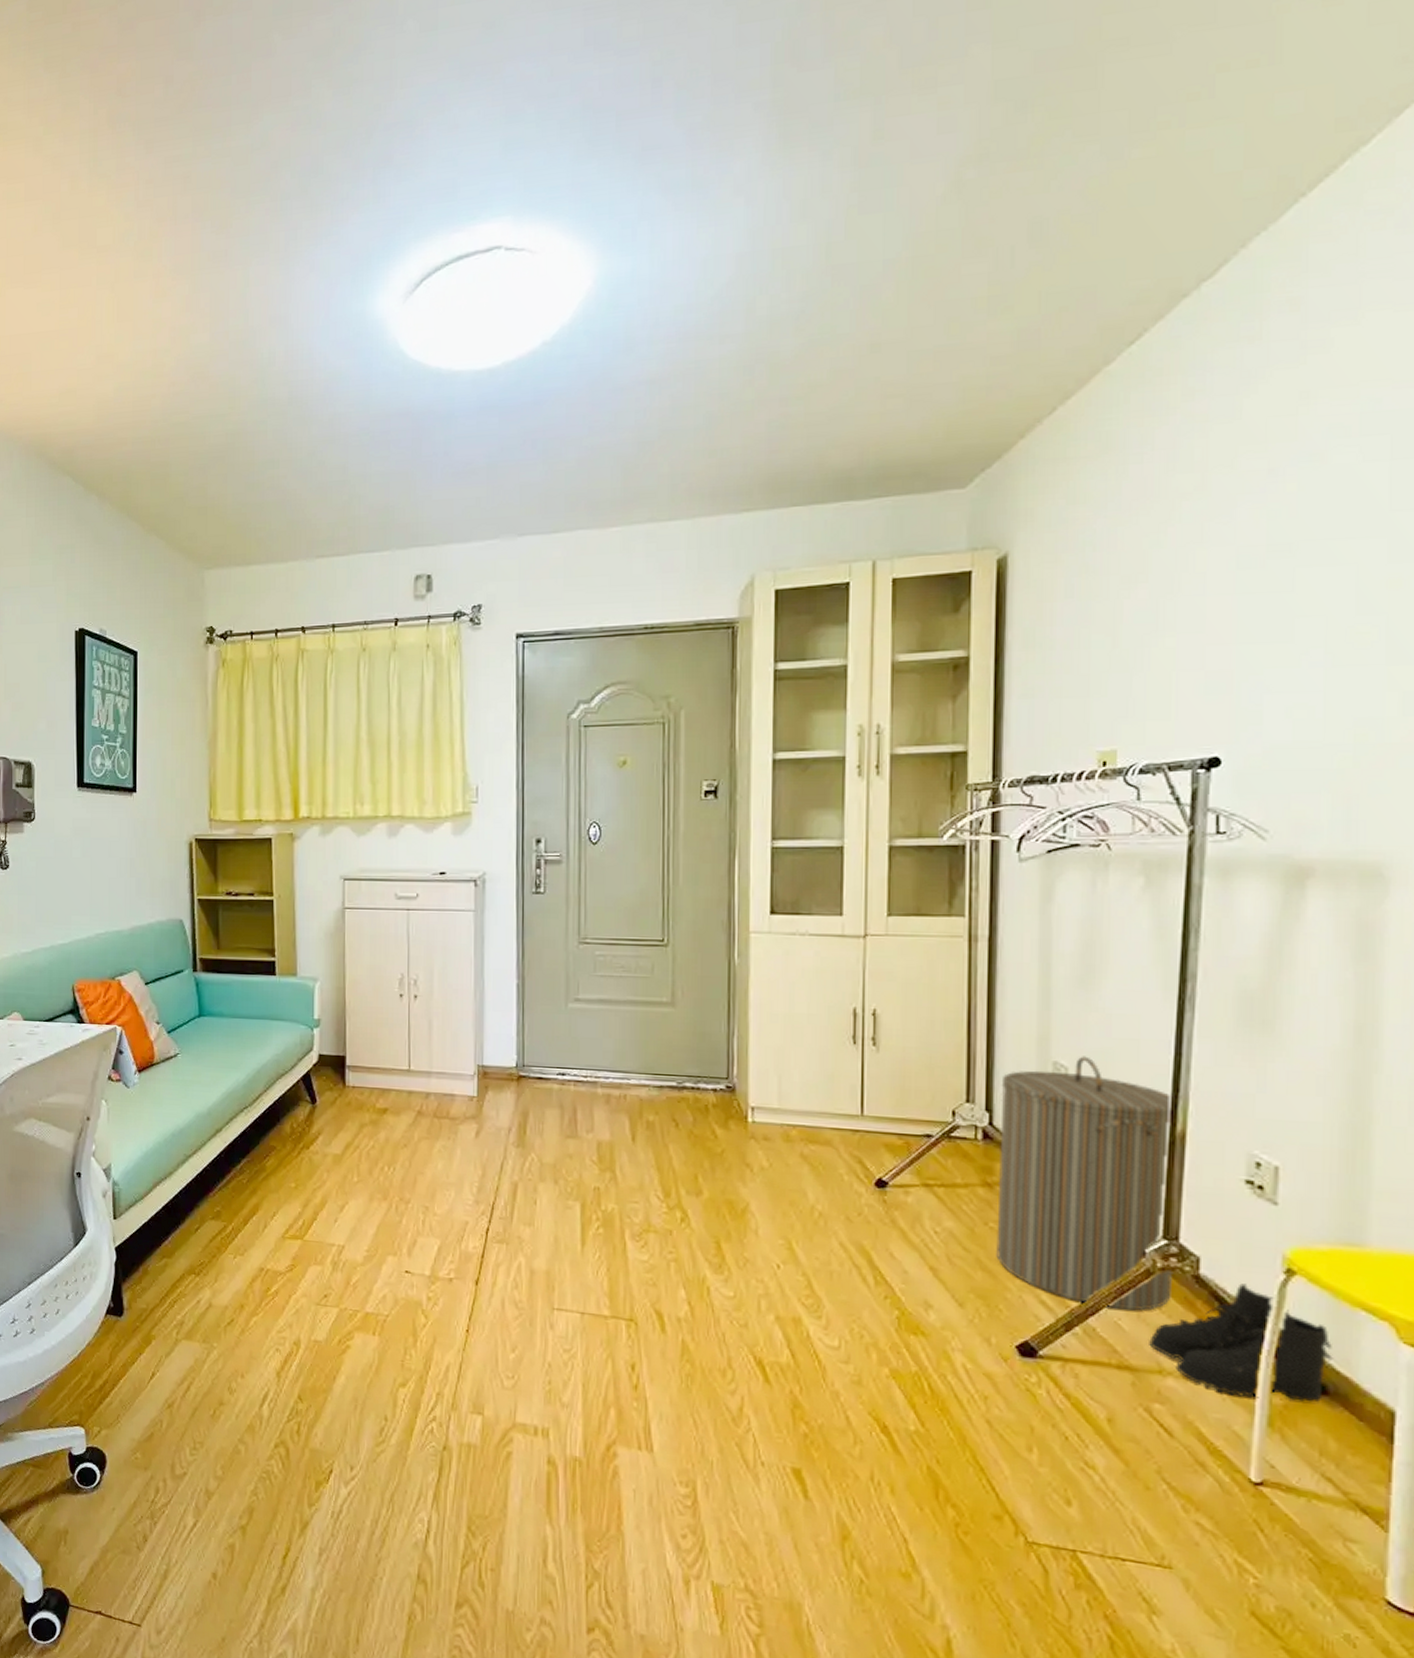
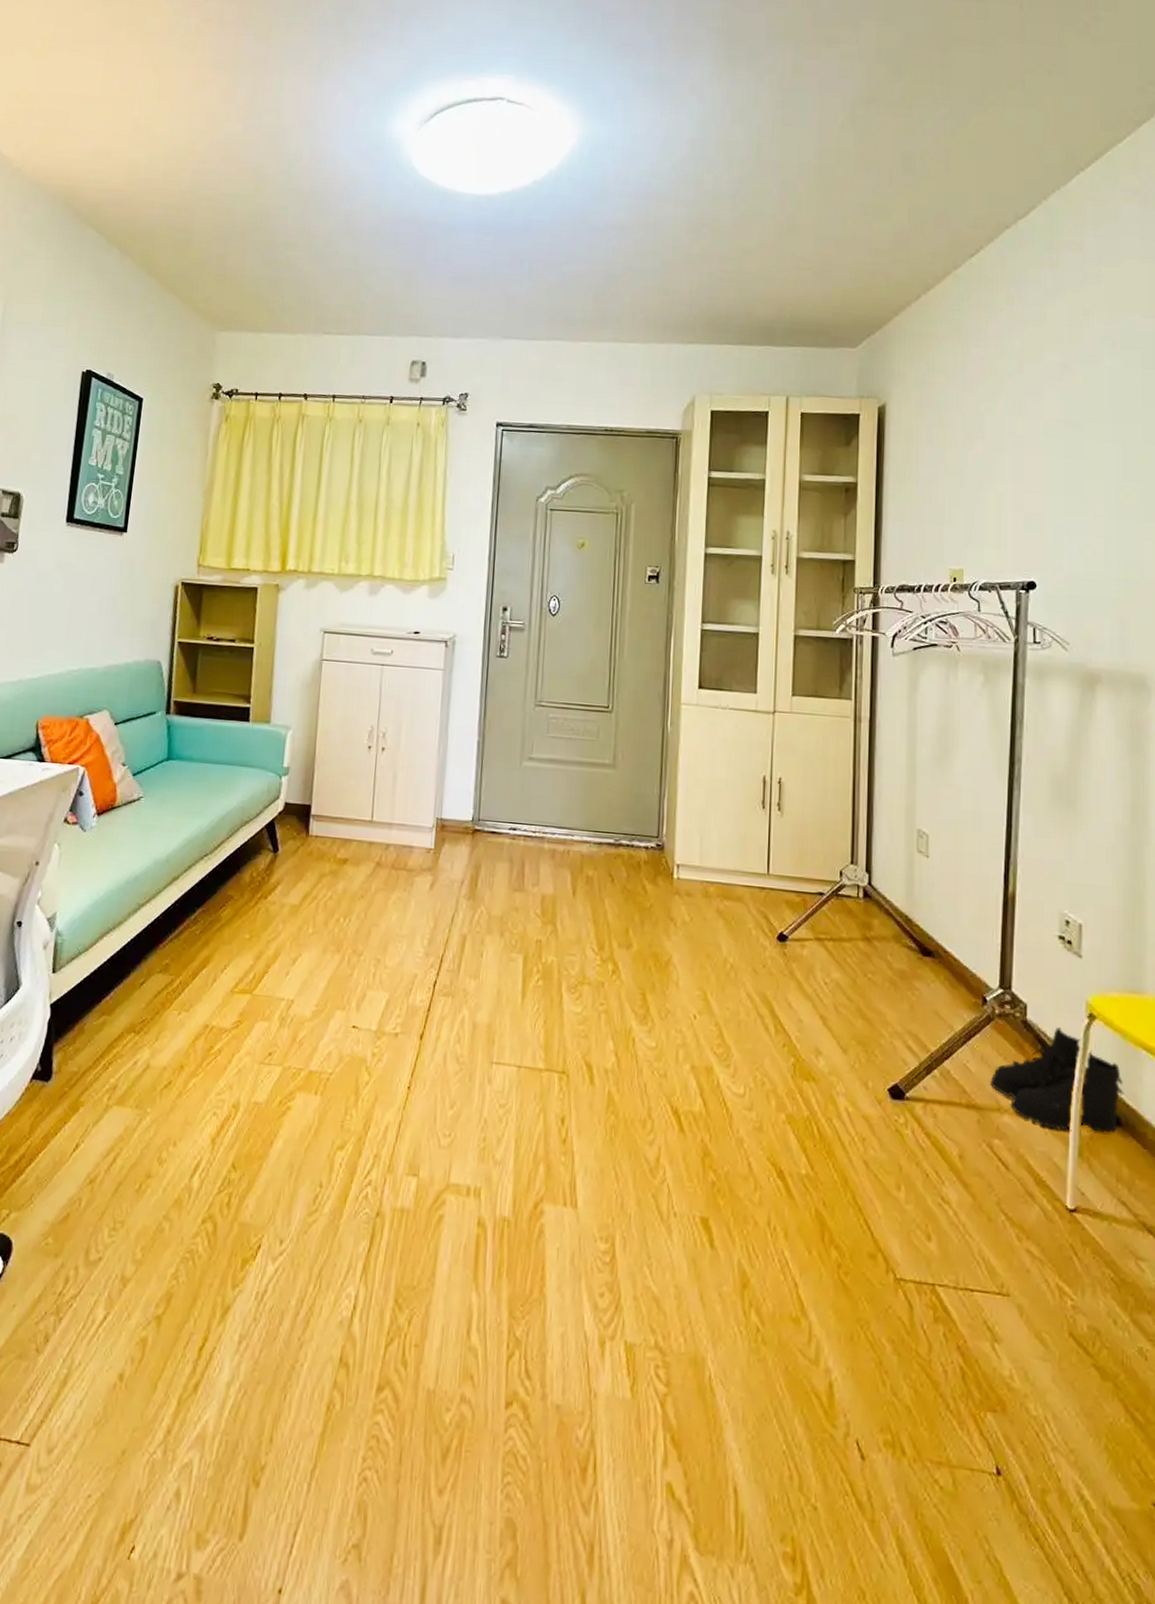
laundry hamper: present [996,1056,1174,1311] -> none [873,825,1008,1054]

